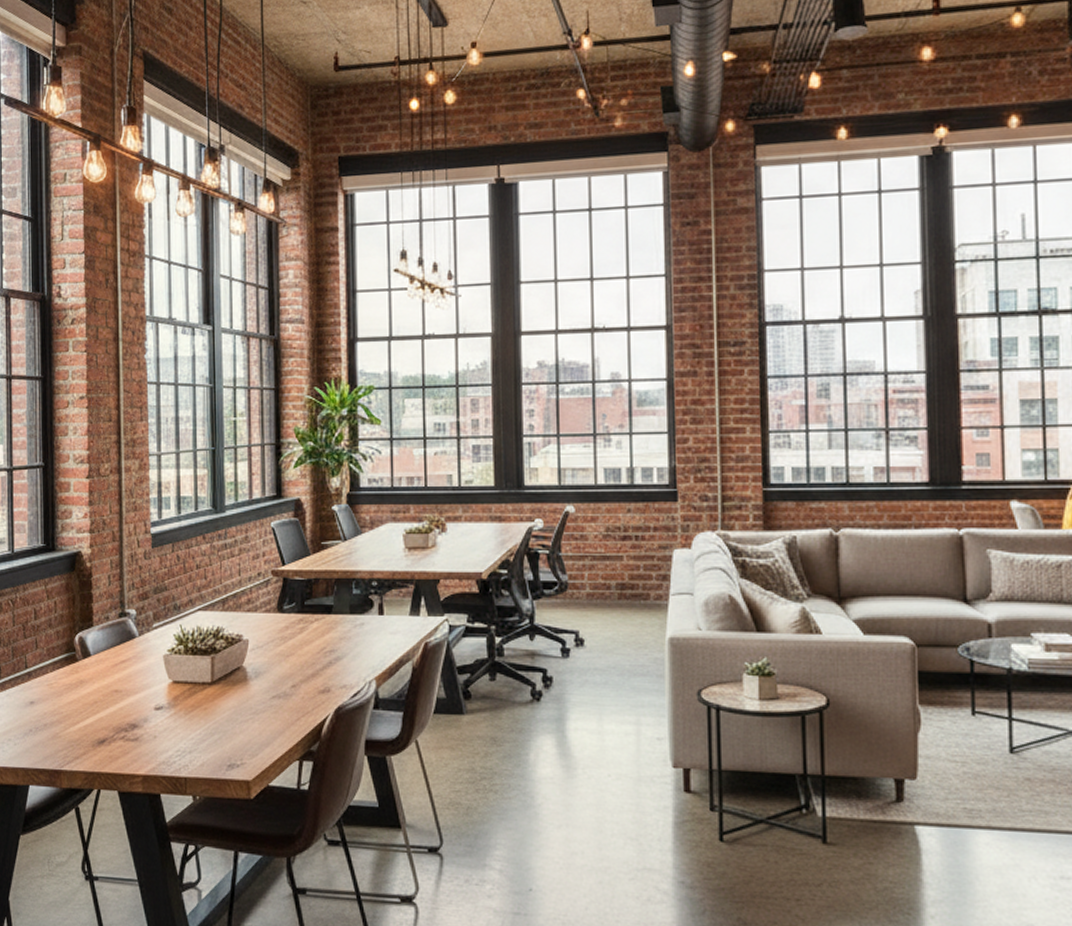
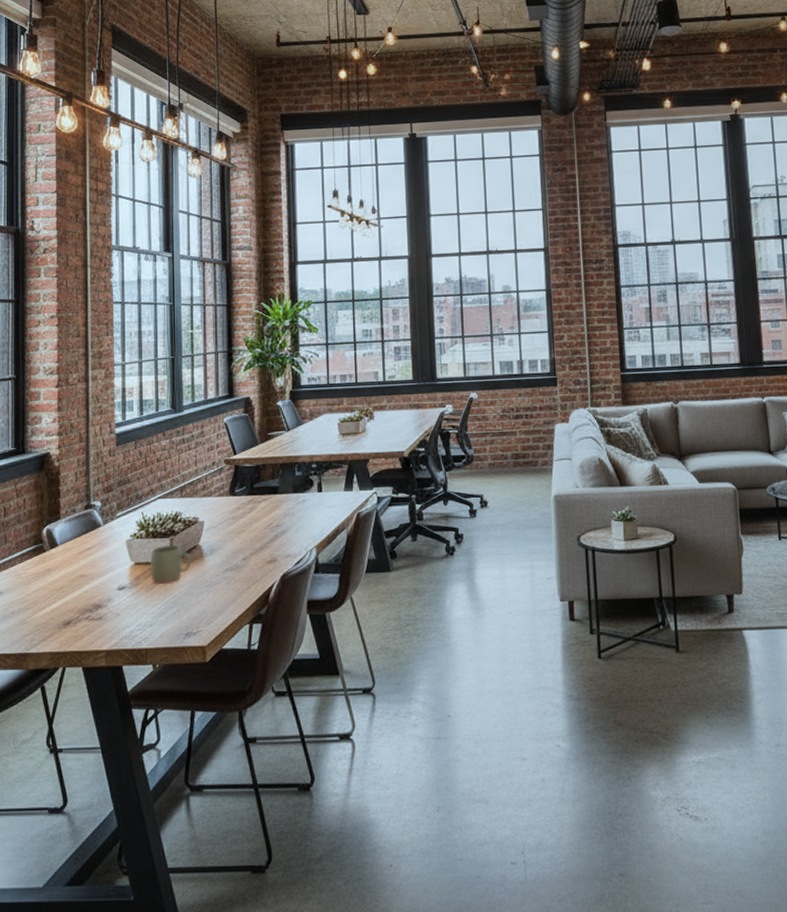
mug: none [189,664,235,707] -> present [150,545,191,584]

